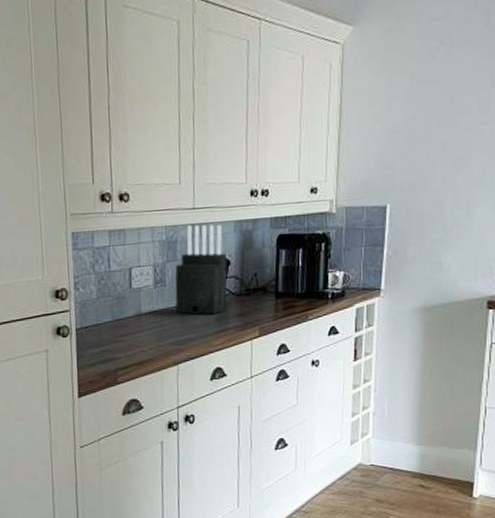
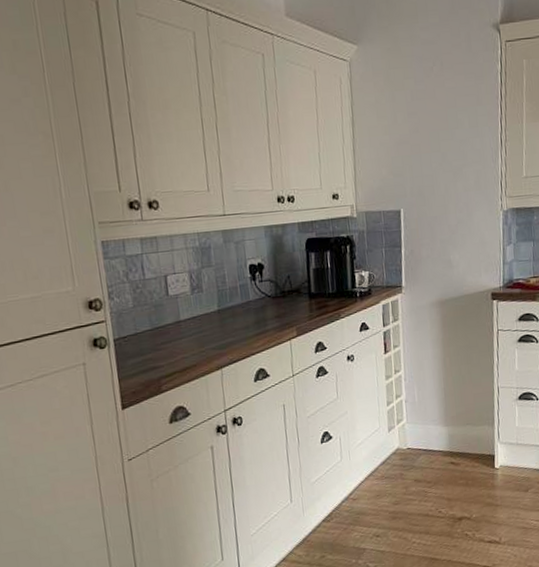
knife block: present [175,224,228,315] -> none [210,230,265,318]

